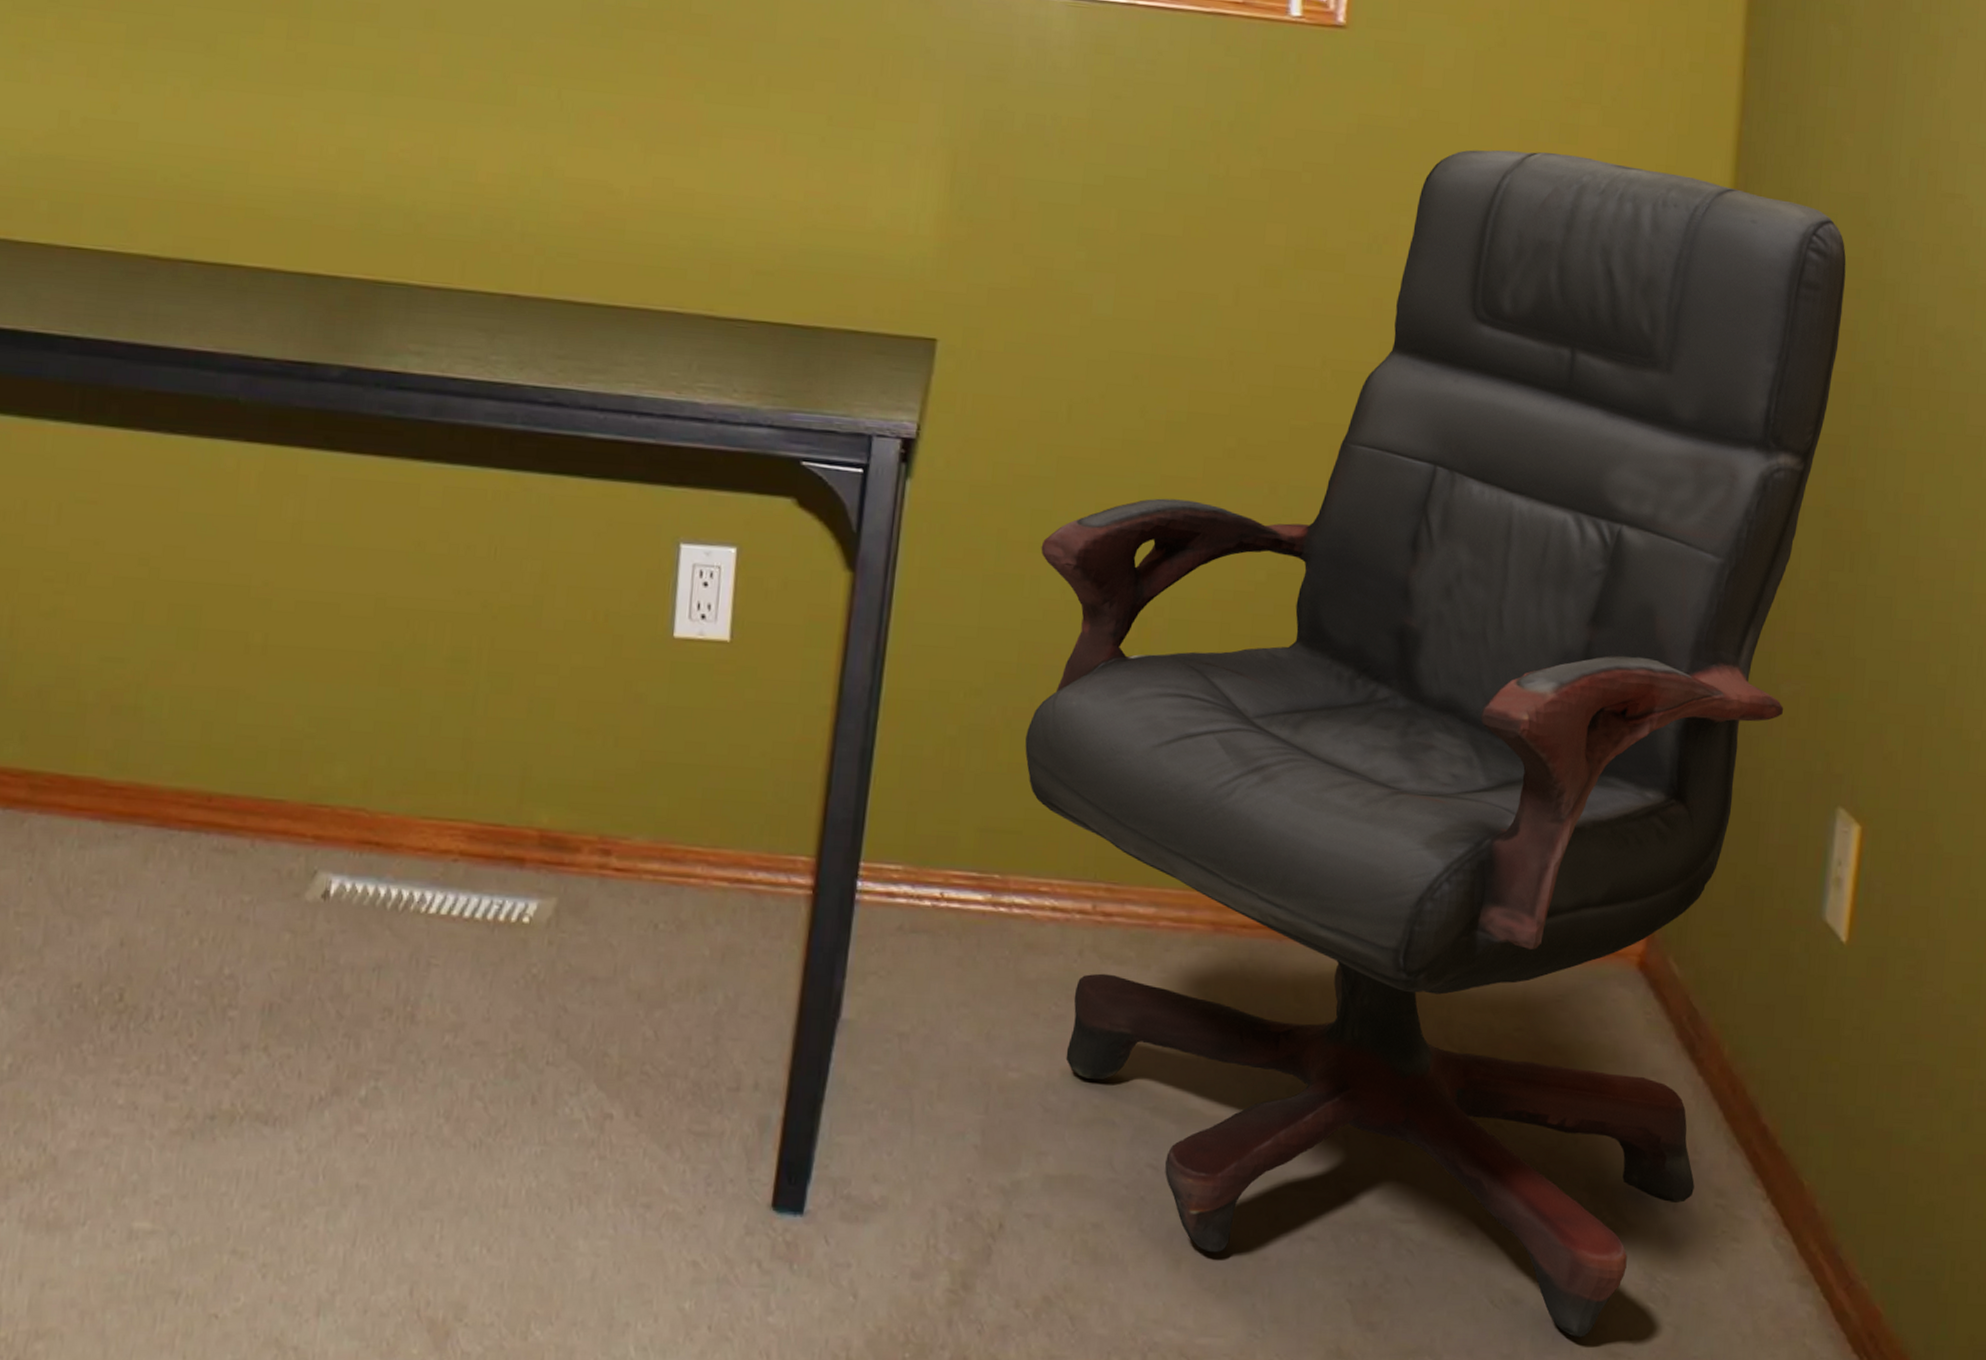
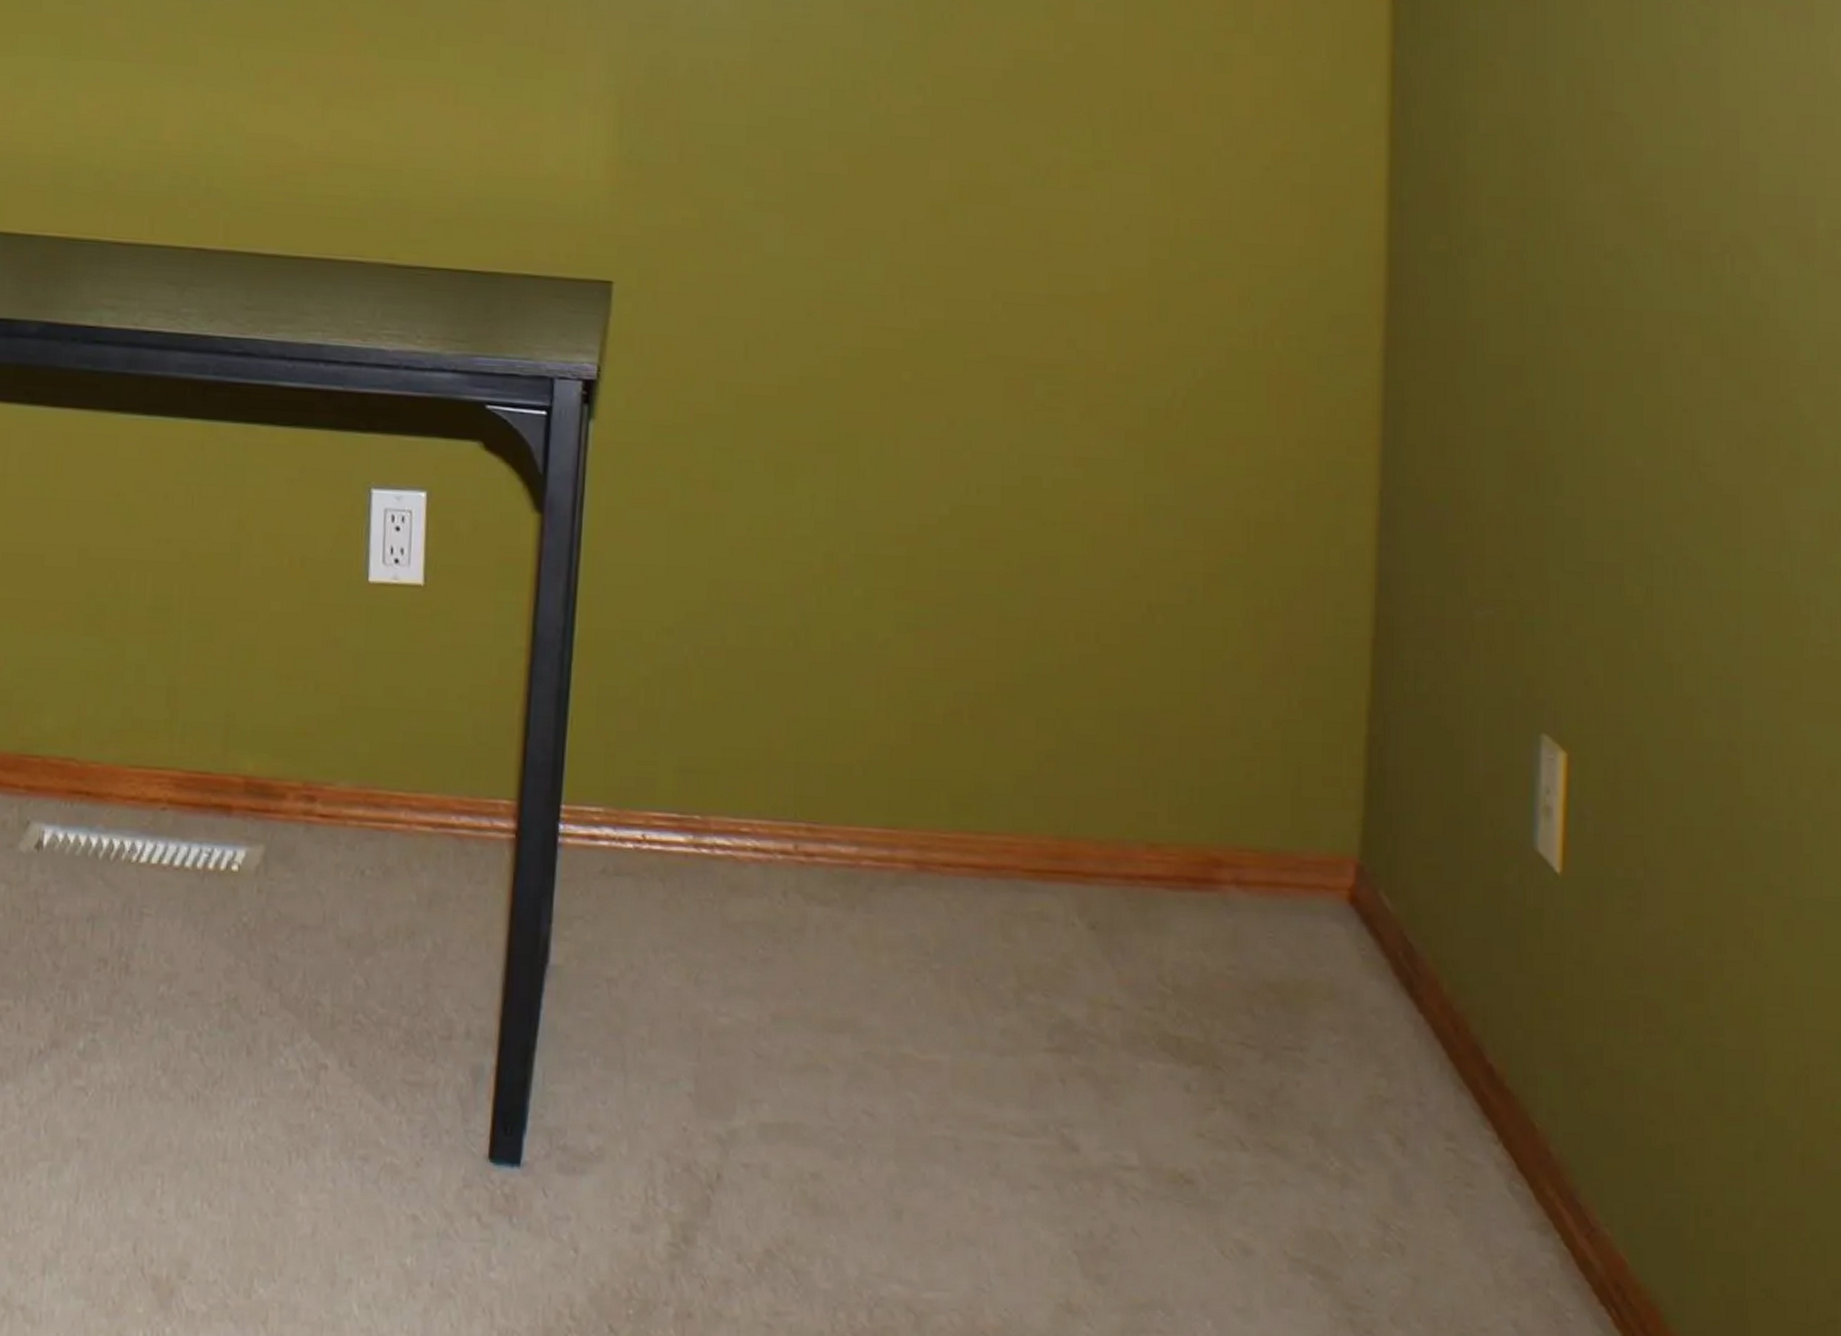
office chair: present [1025,149,1847,1338] -> none [719,81,1509,1290]

